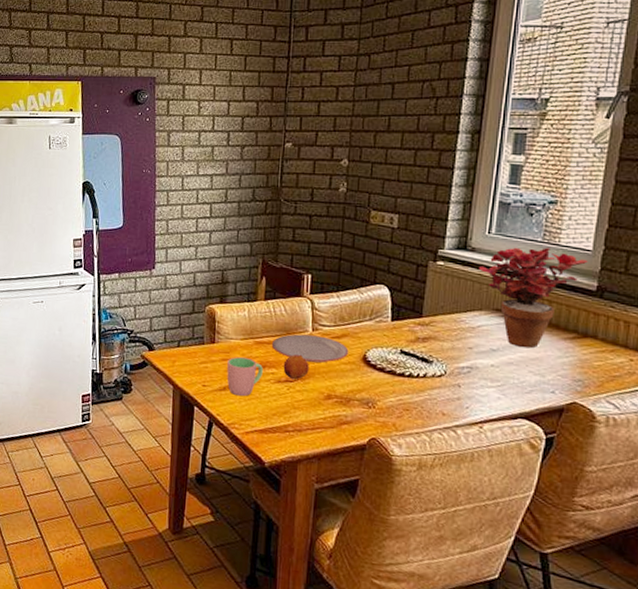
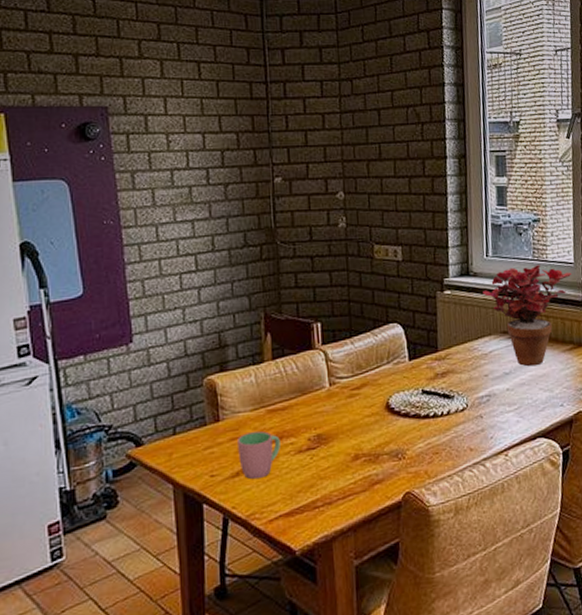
plate: present [271,334,349,363] -> none [286,390,371,423]
fruit: present [283,354,309,379] -> none [302,415,332,445]

